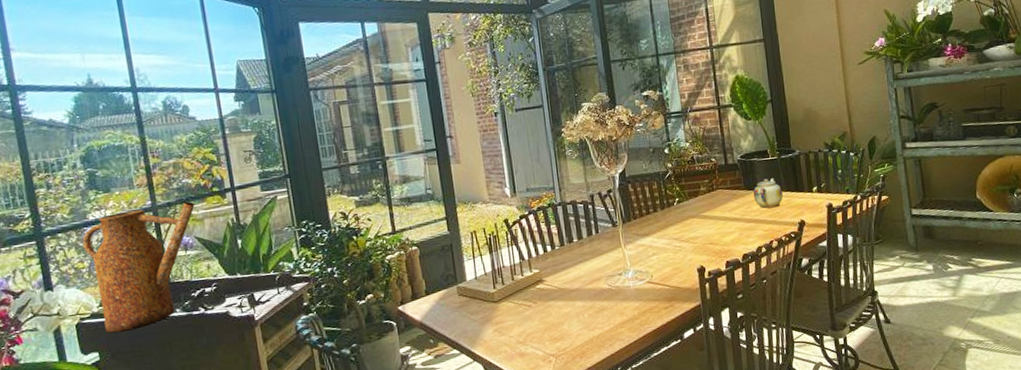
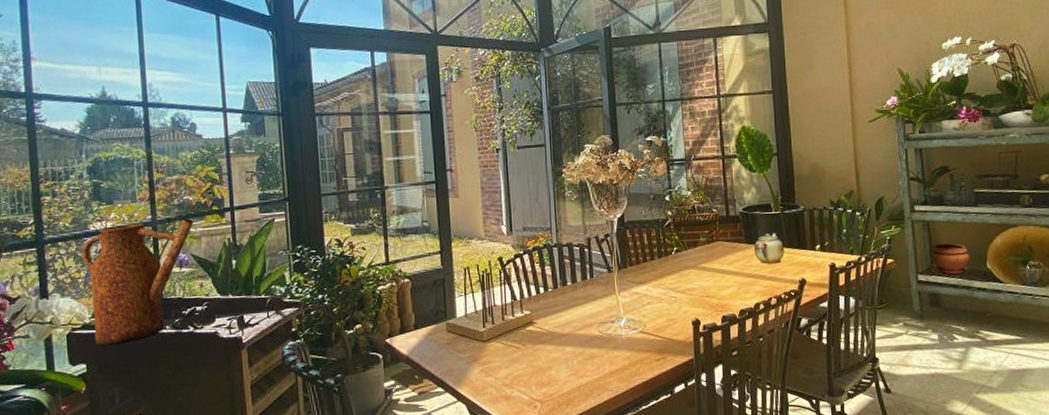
planter pot: none [923,177,961,207] -> present [931,243,970,275]

